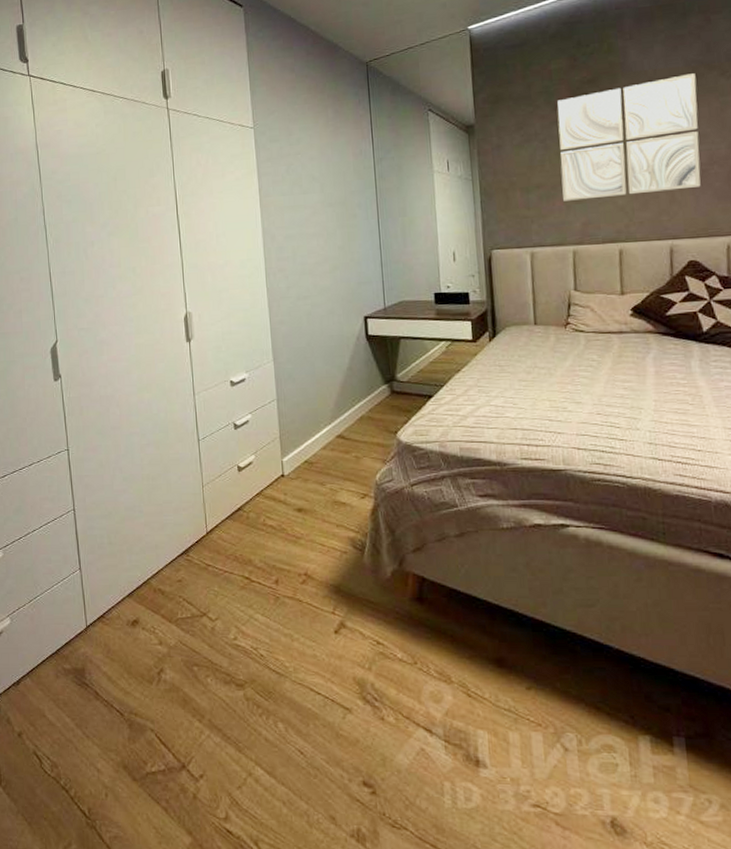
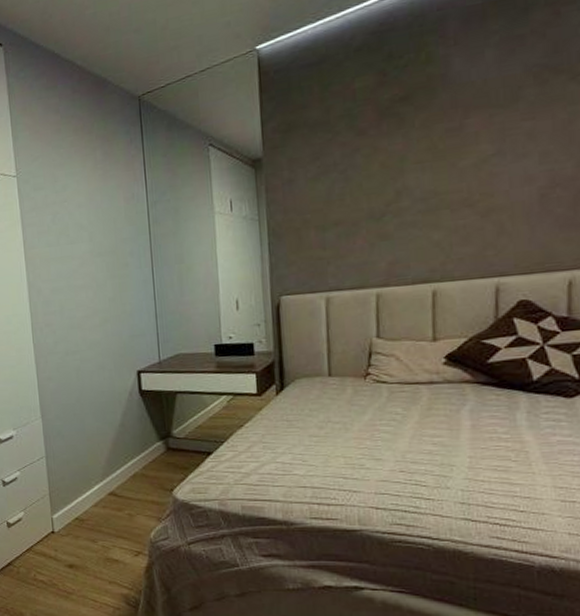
wall art: present [557,73,701,201] -> none [361,80,539,239]

